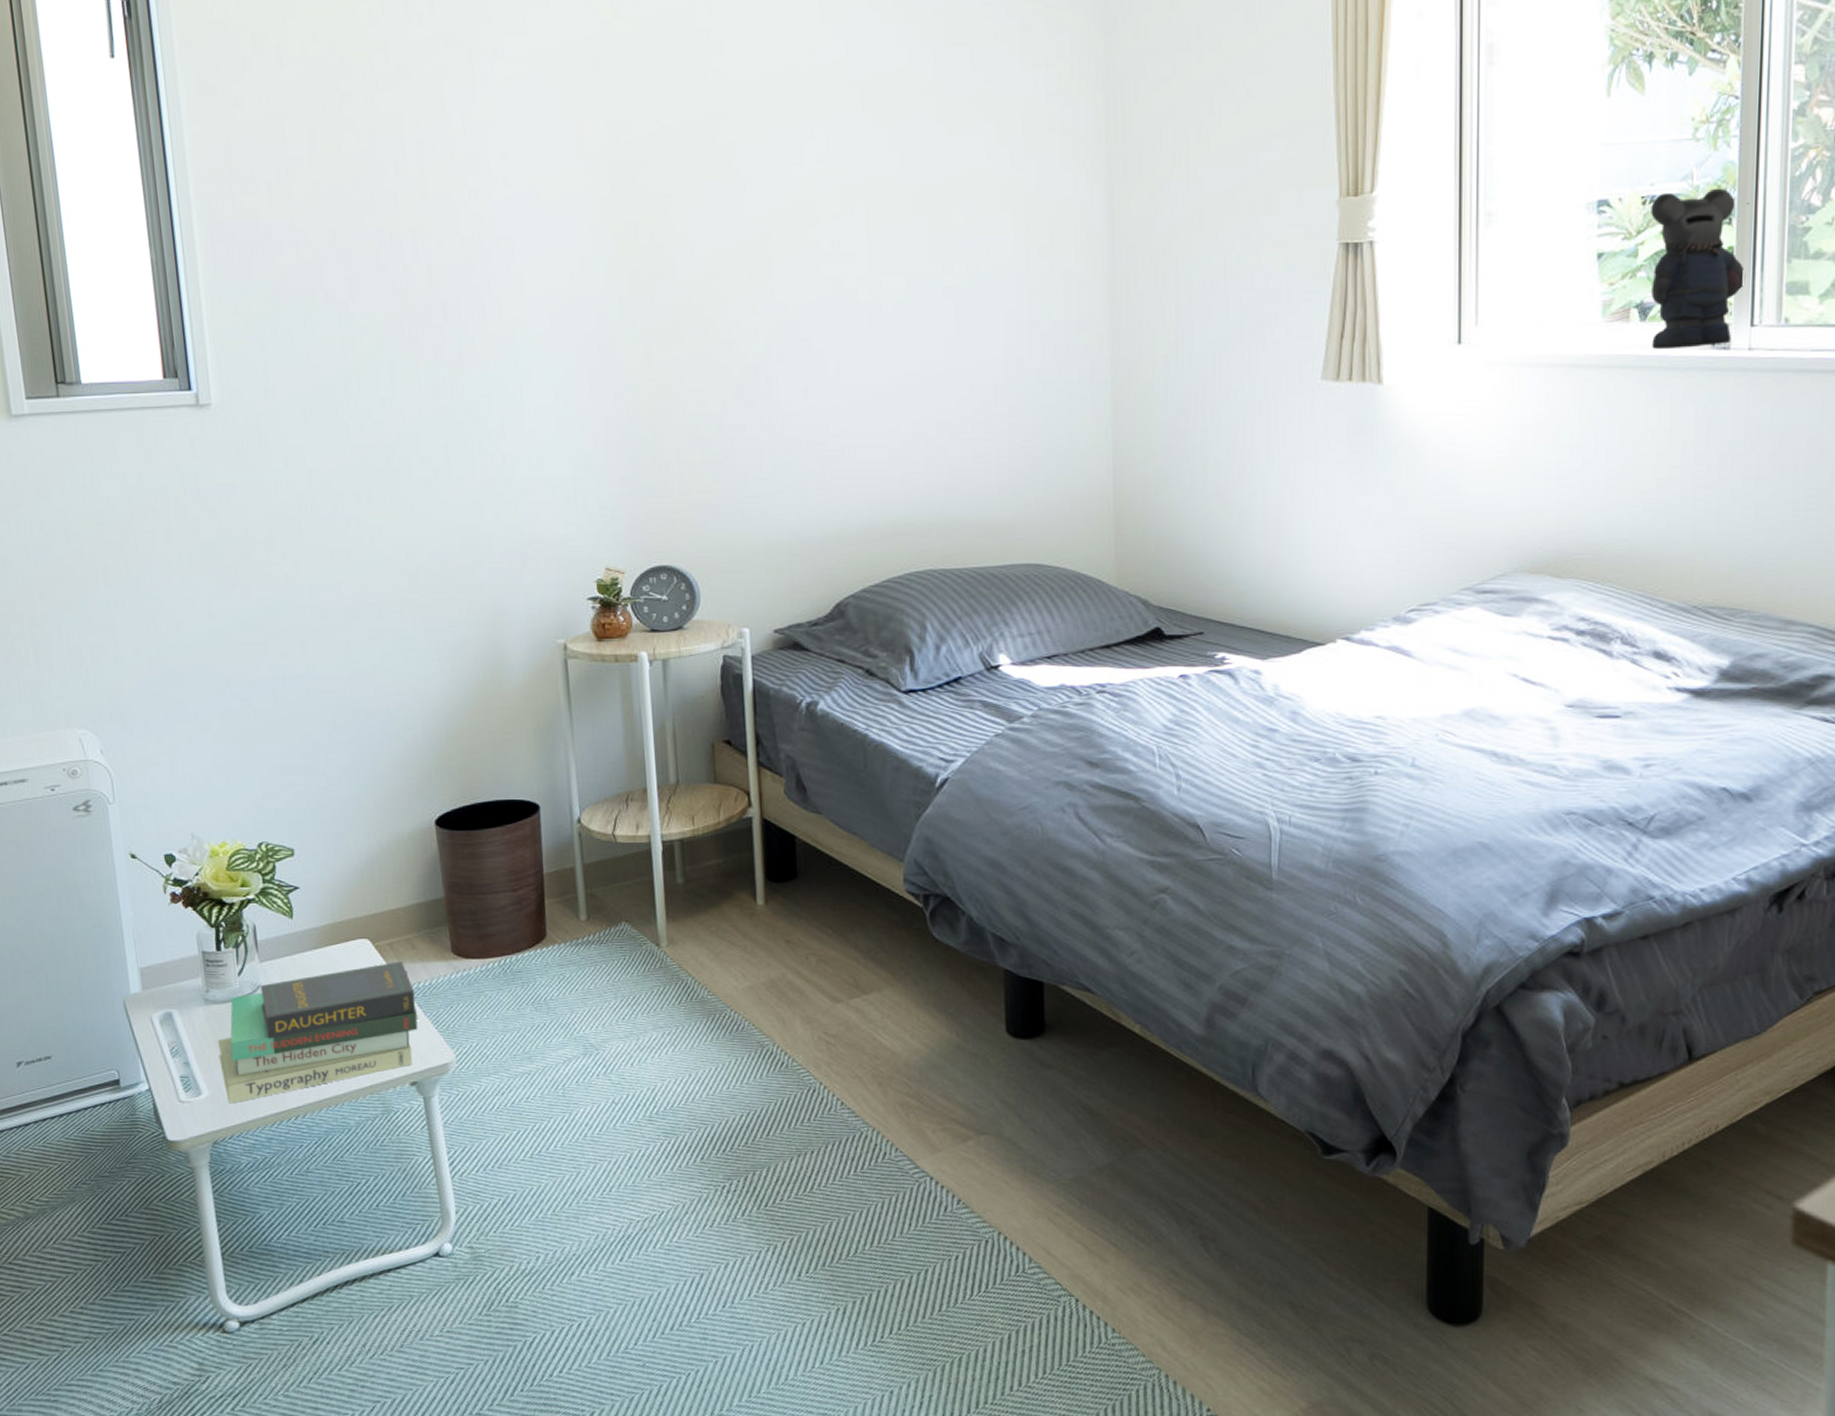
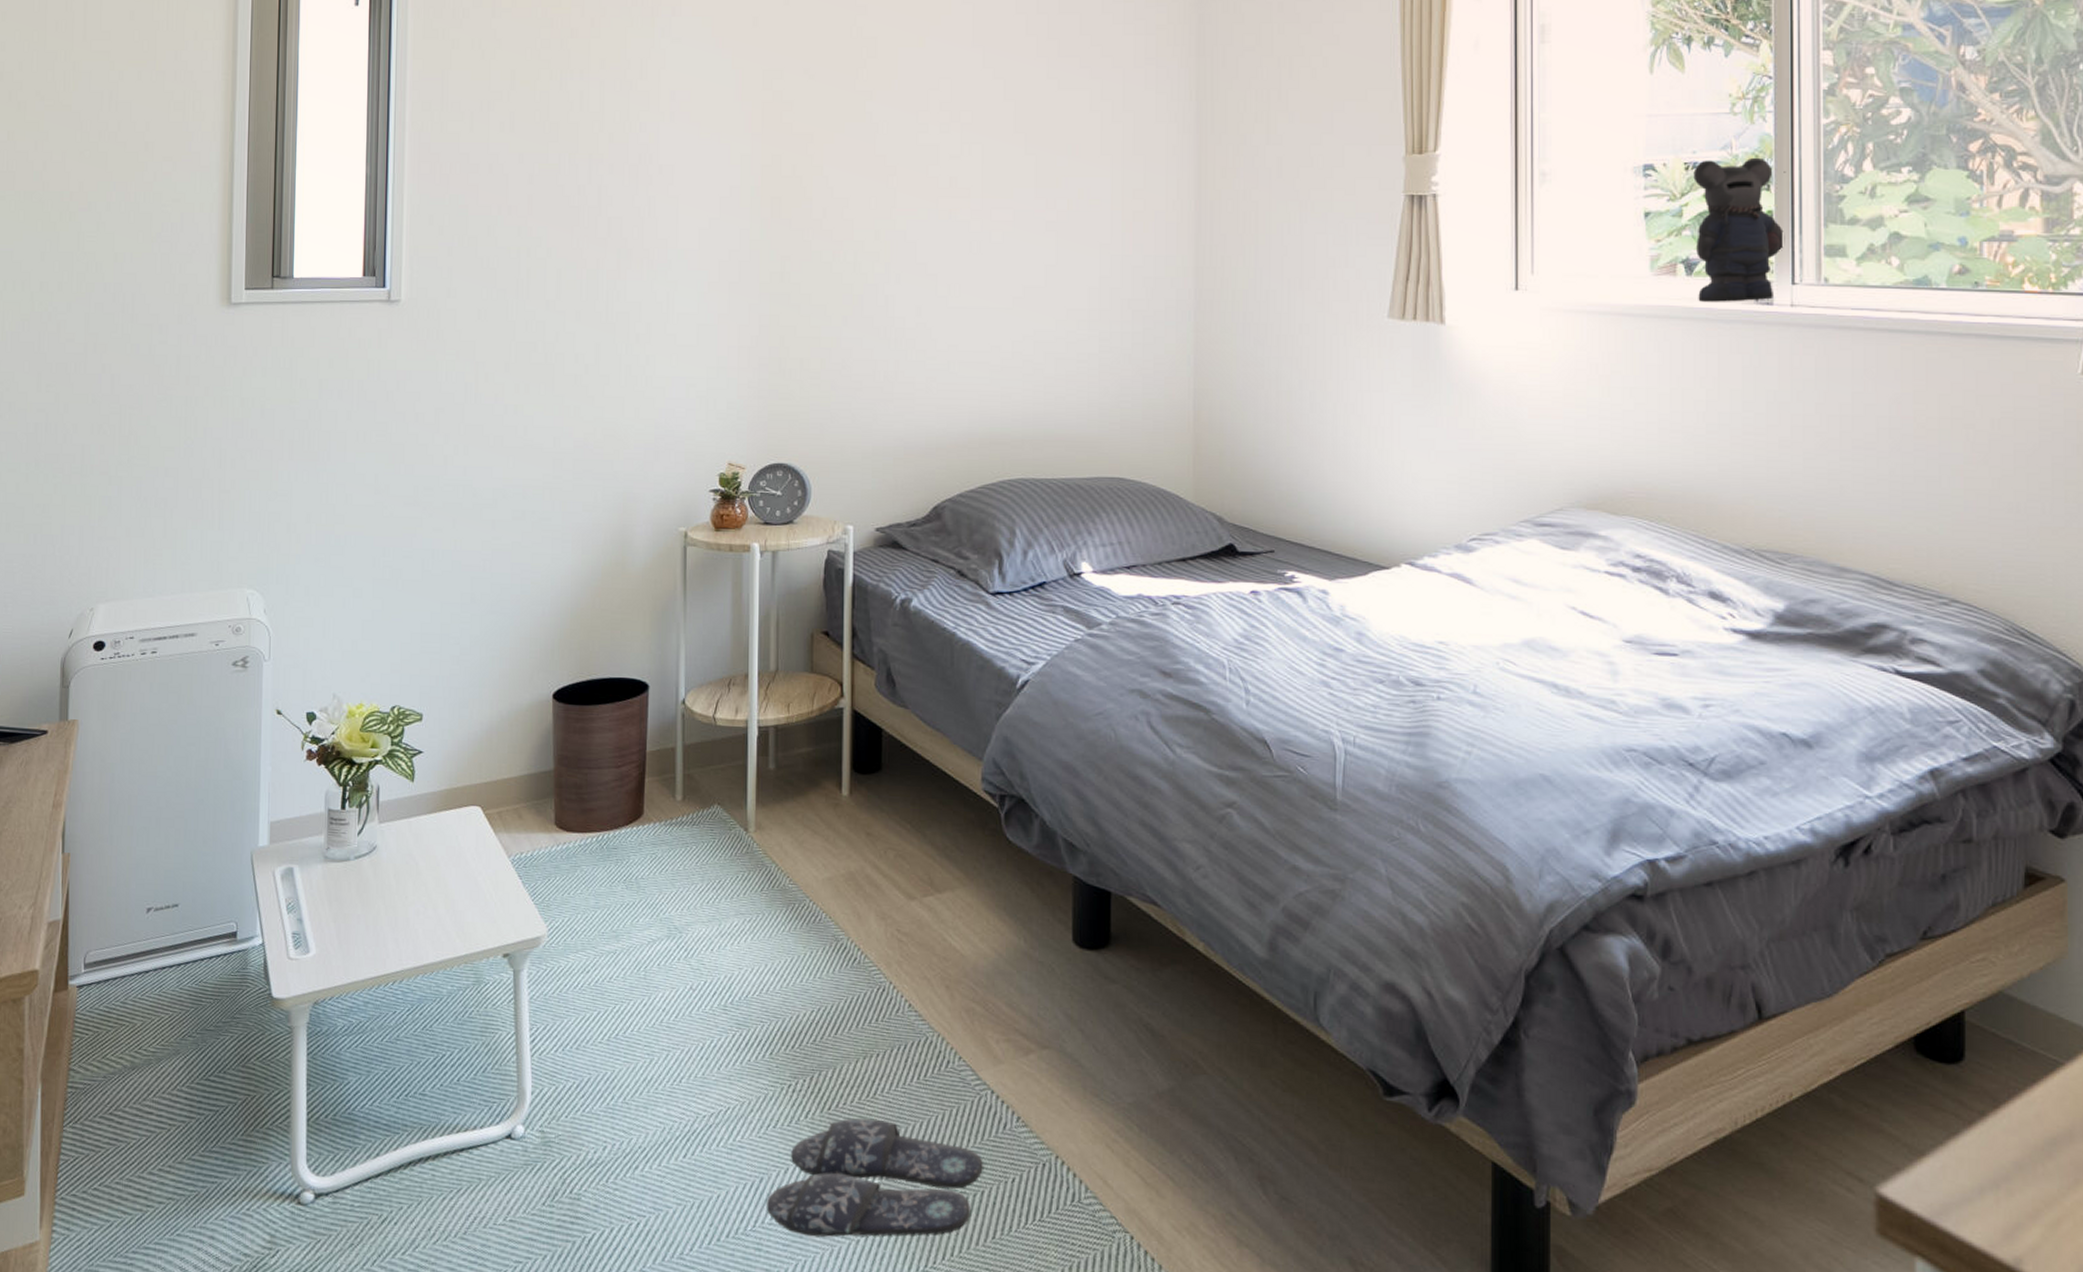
books: present [217,961,418,1104] -> none [330,830,517,964]
slippers: none [709,1211,926,1322] -> present [767,1118,983,1237]

